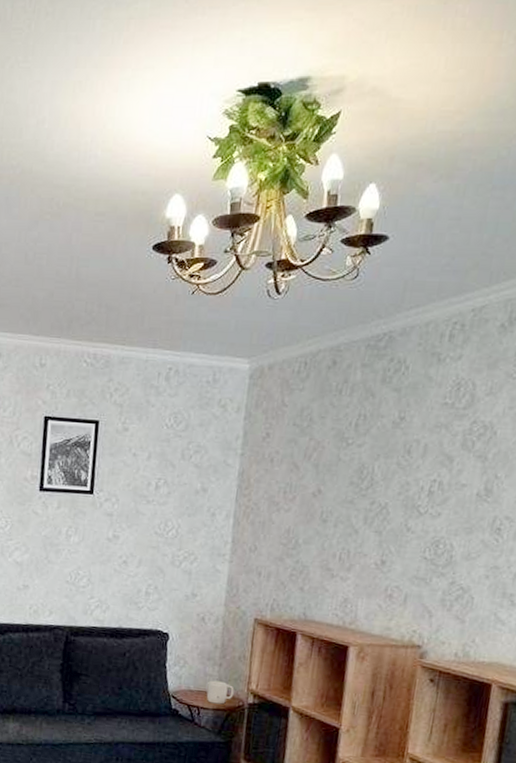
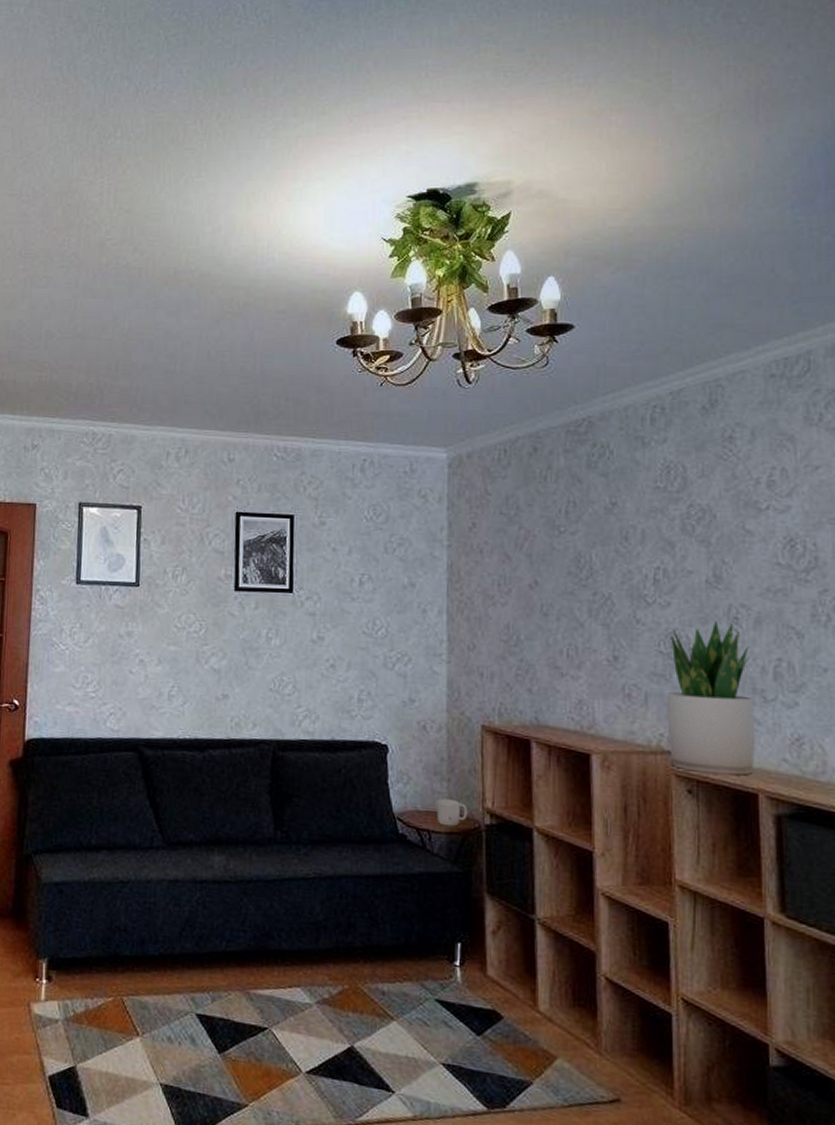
planter: none [419,531,506,668] -> present [667,621,756,776]

